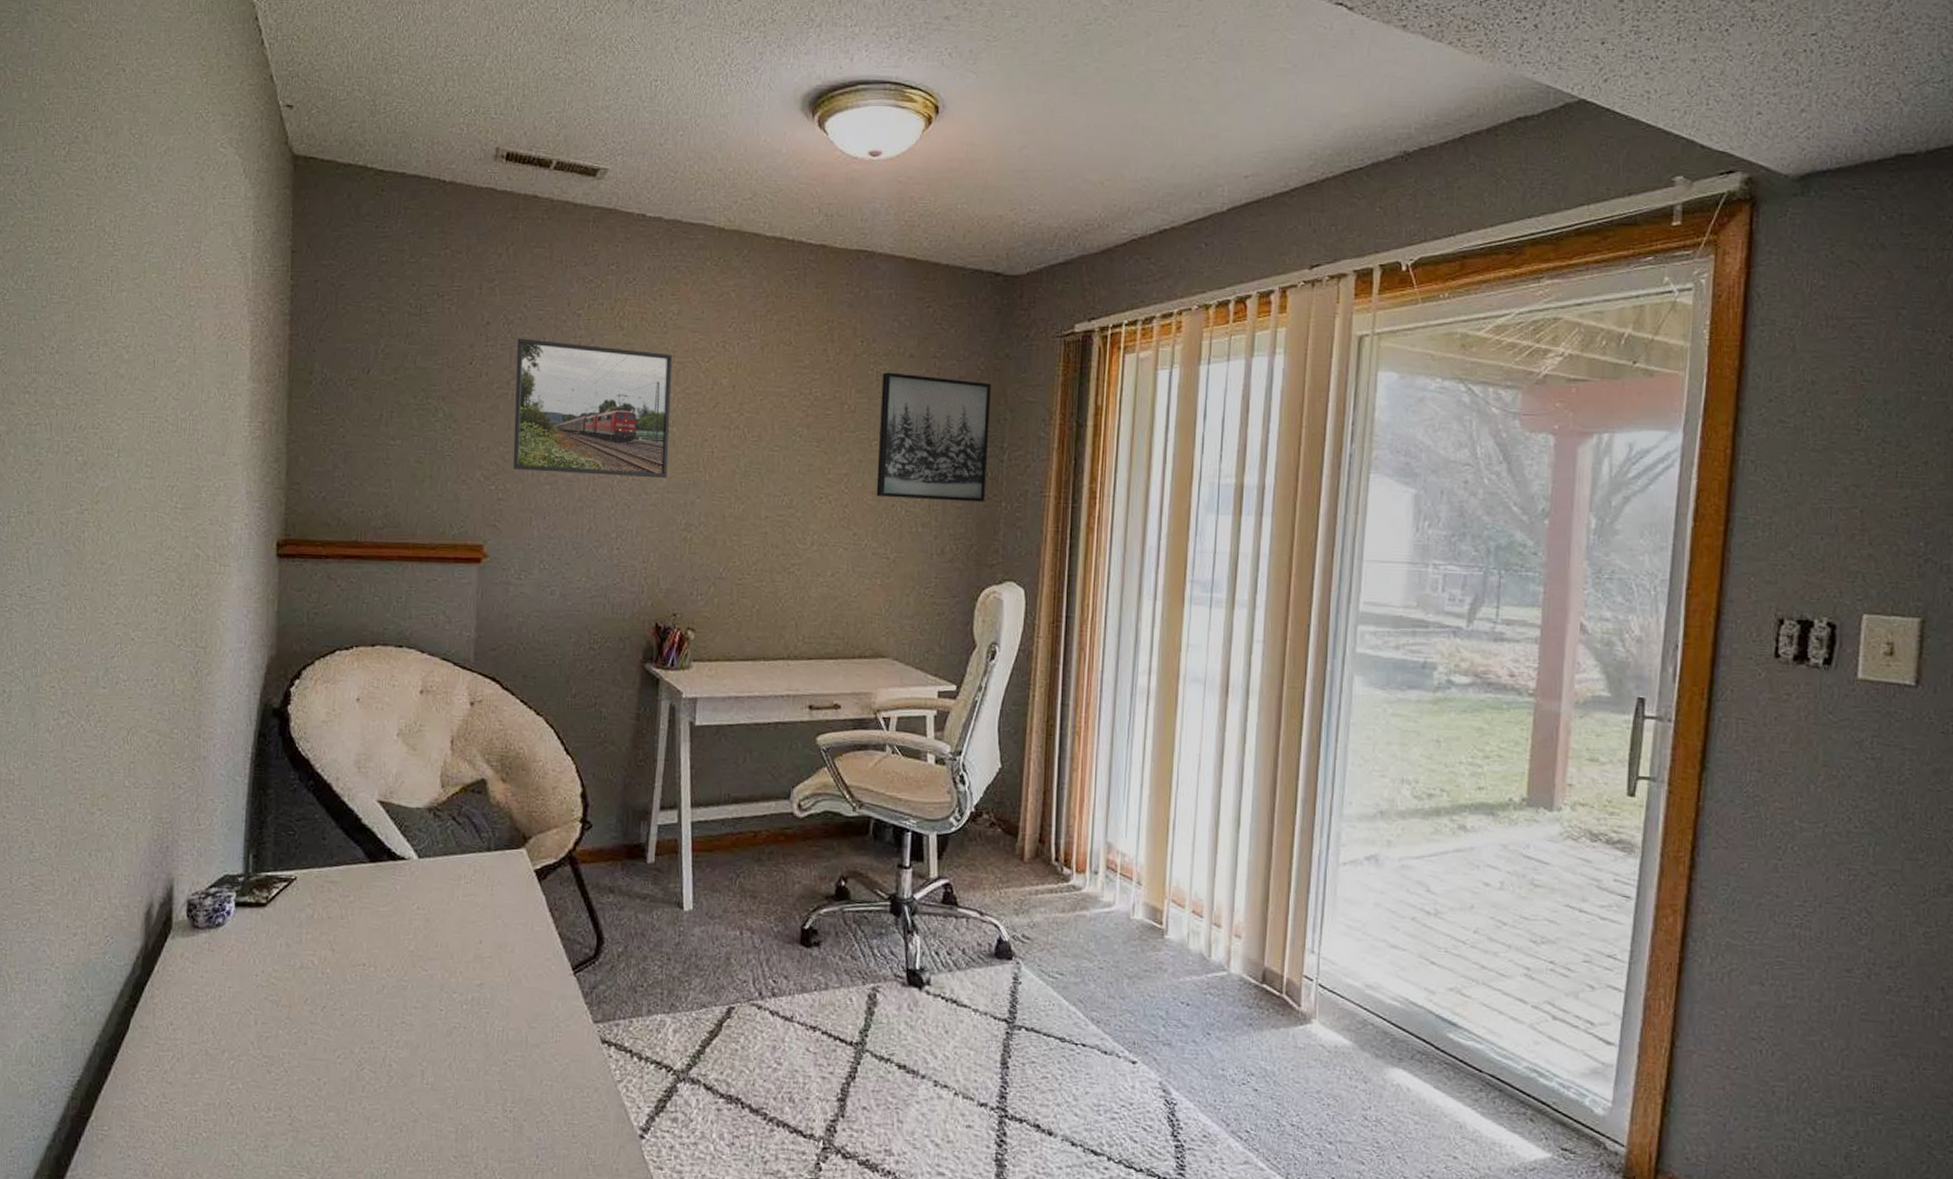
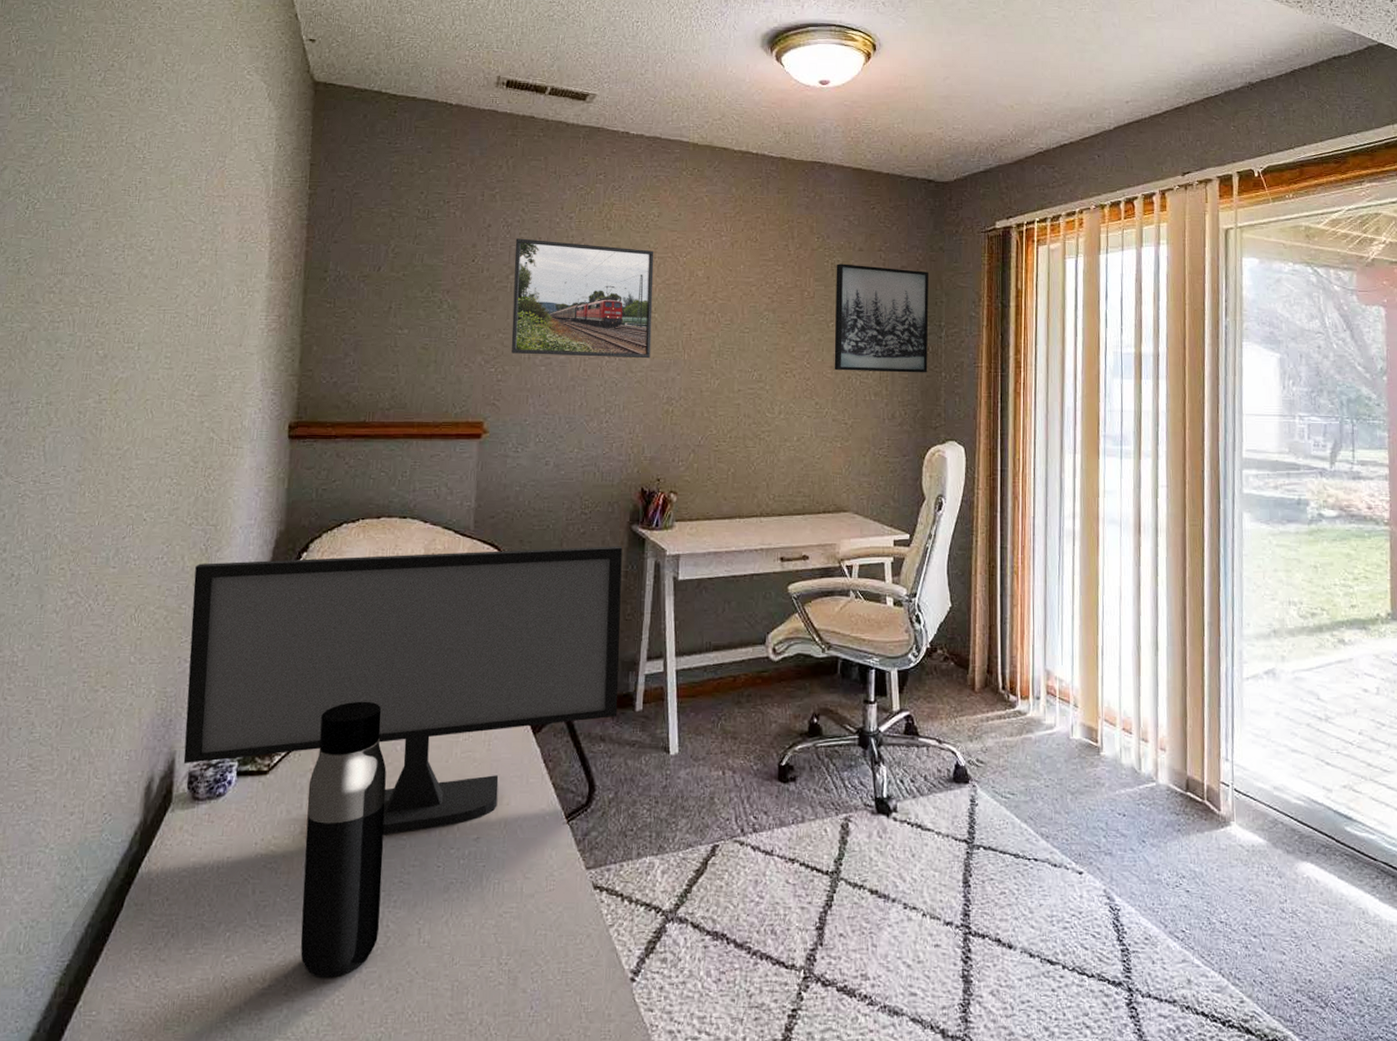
computer monitor: none [181,685,634,975] -> present [183,546,622,835]
water bottle: none [303,837,387,1112] -> present [300,701,387,978]

